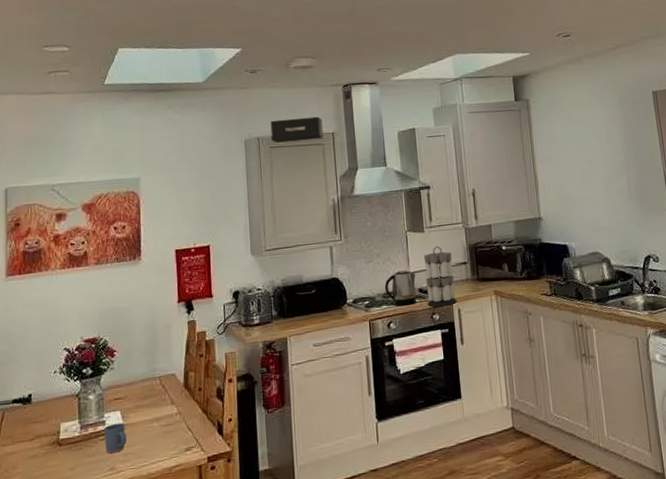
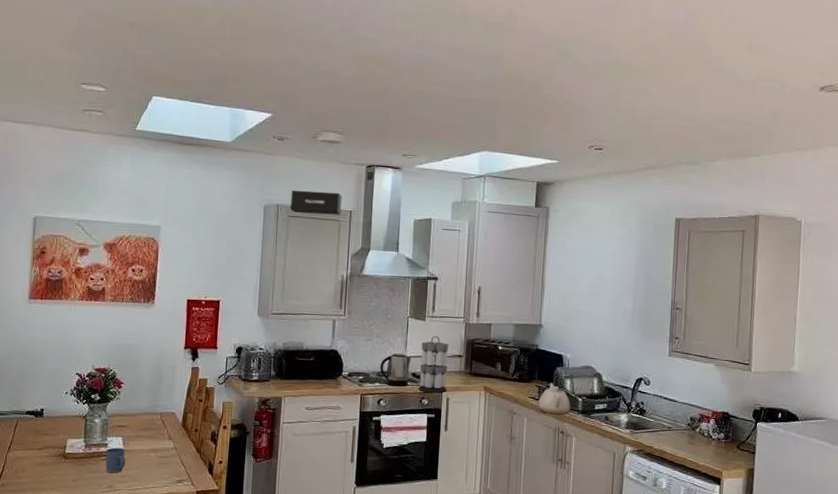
teapot: none [550,276,585,308] -> present [537,383,571,415]

